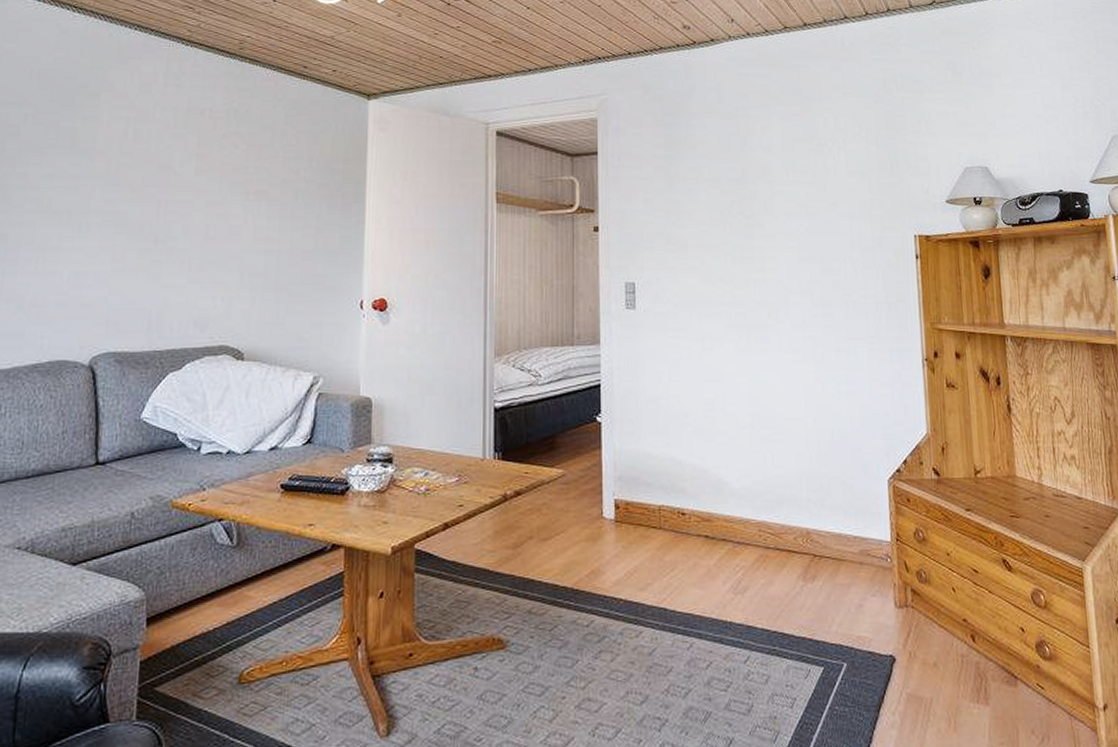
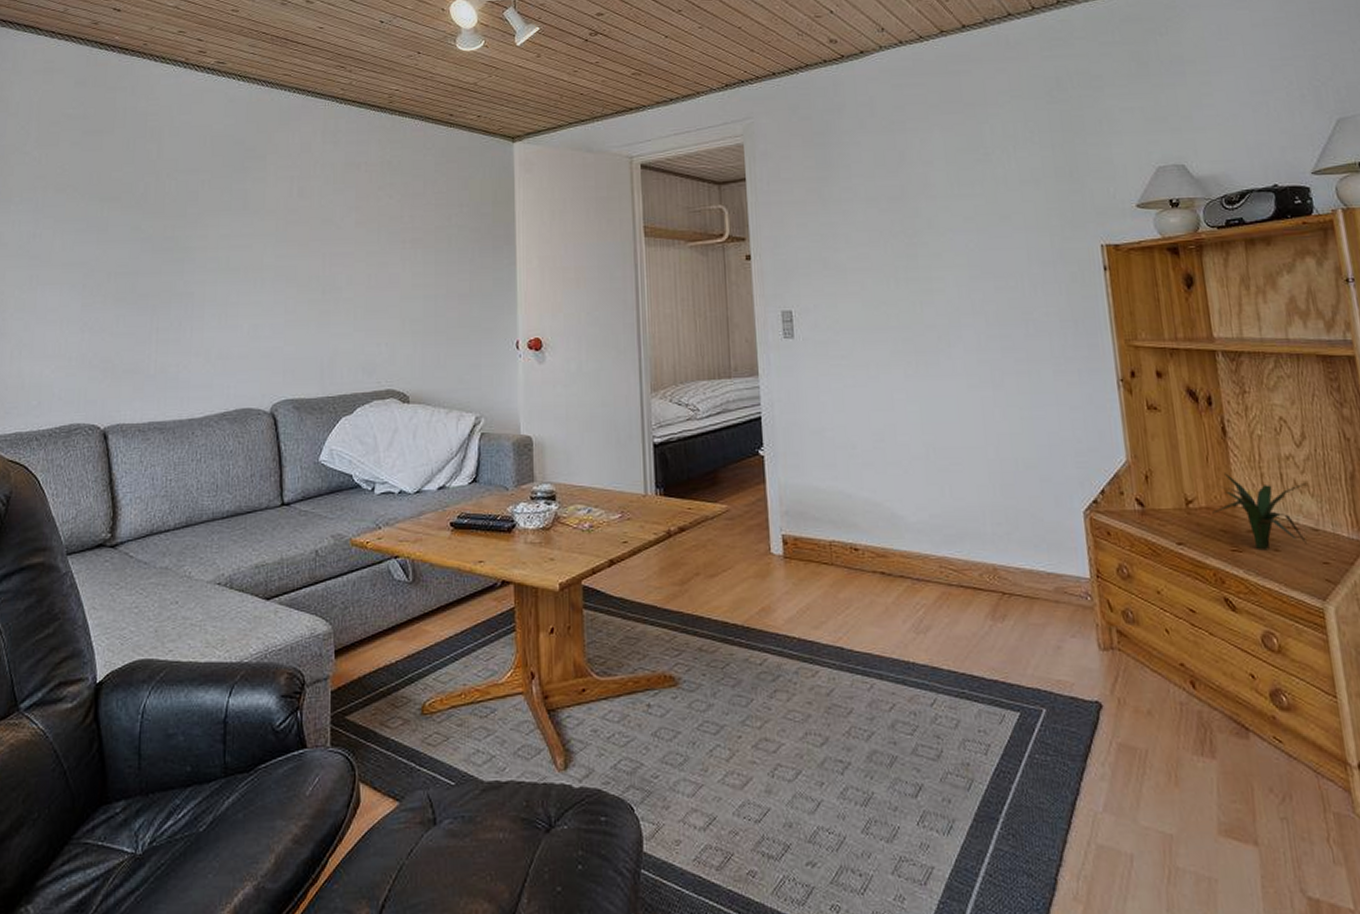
plant: none [996,446,1073,516] -> present [1212,473,1307,551]

